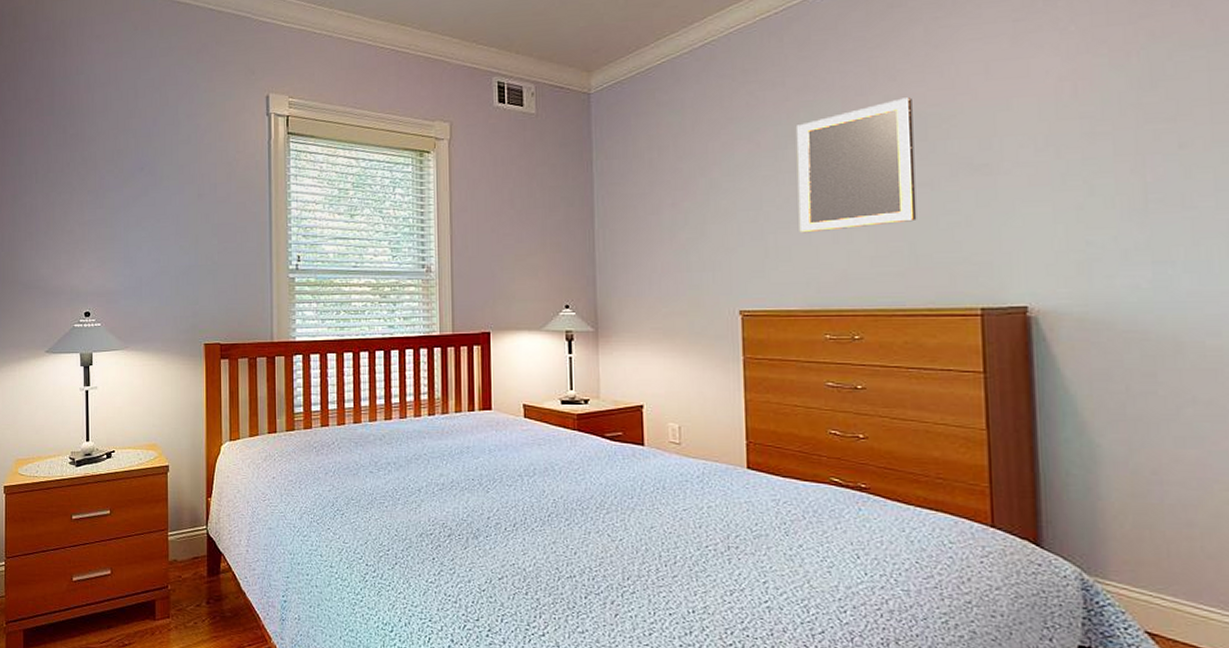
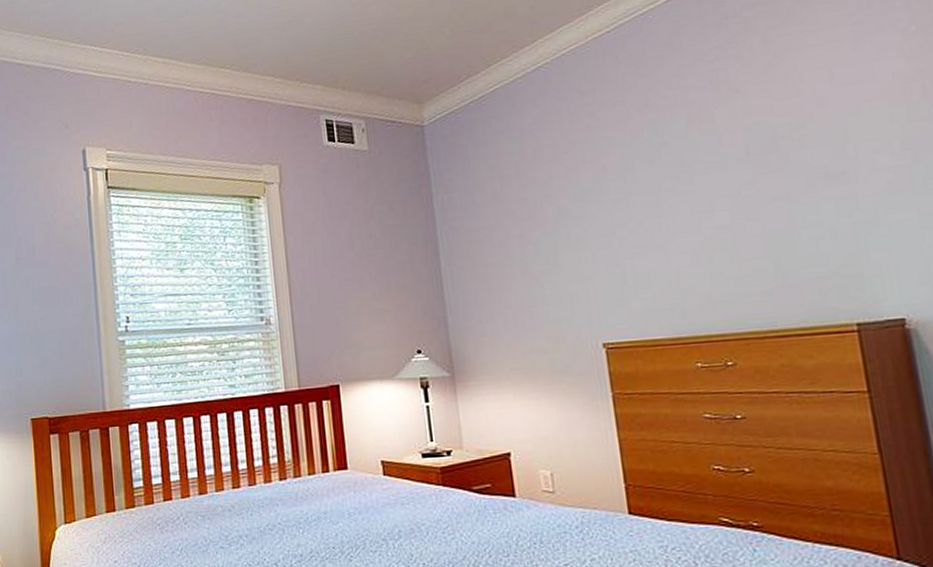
home mirror: present [795,97,917,233] -> none [641,109,778,257]

